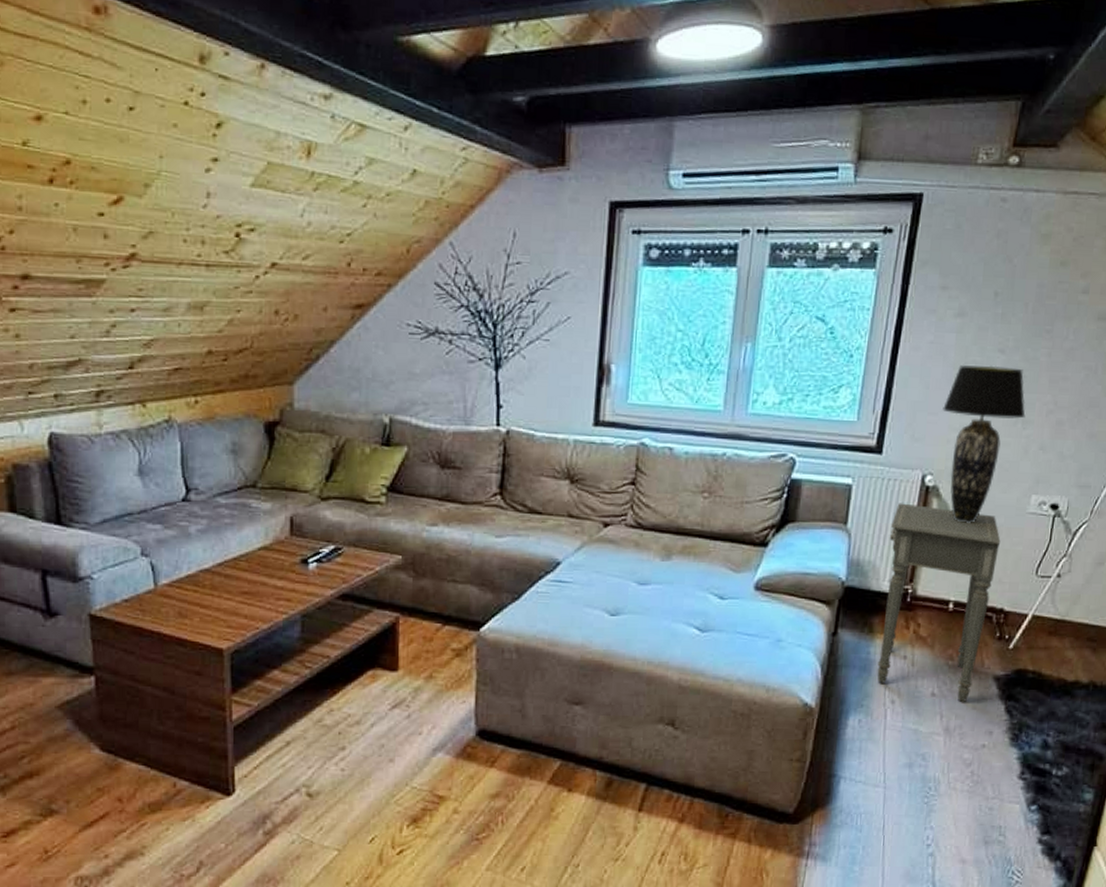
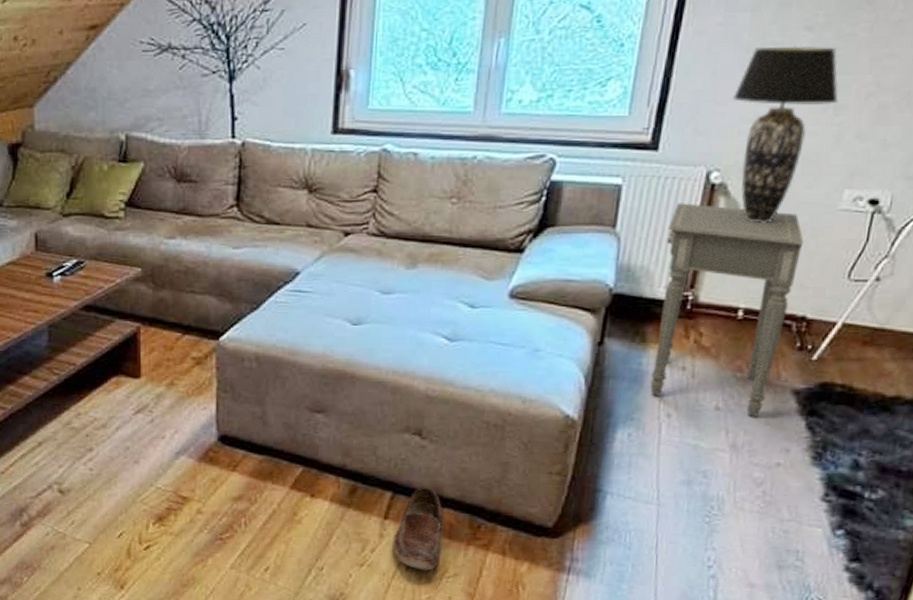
shoe: none [646,777,694,862] -> present [393,487,444,571]

